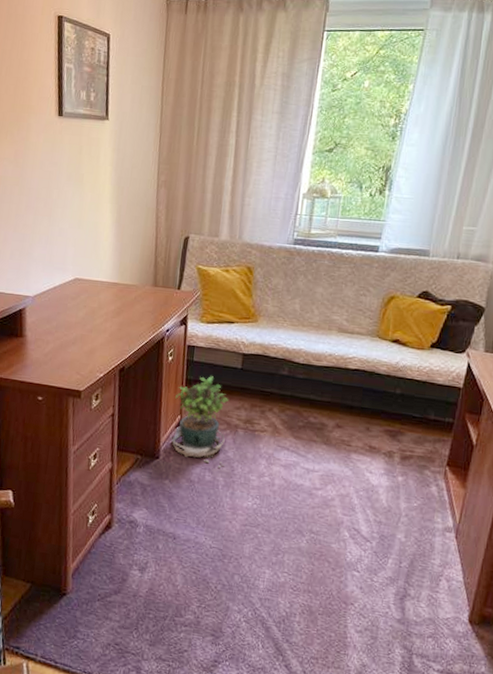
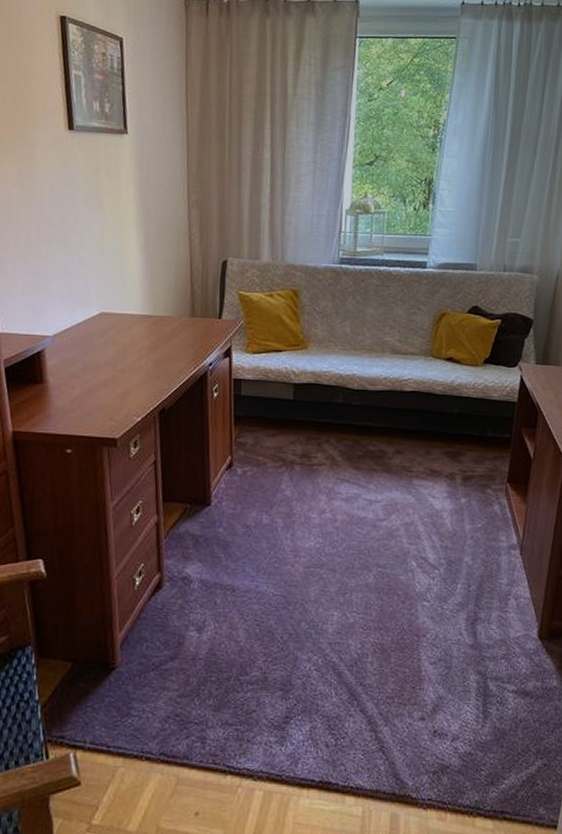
potted plant: present [171,376,228,468] -> none [222,410,282,509]

